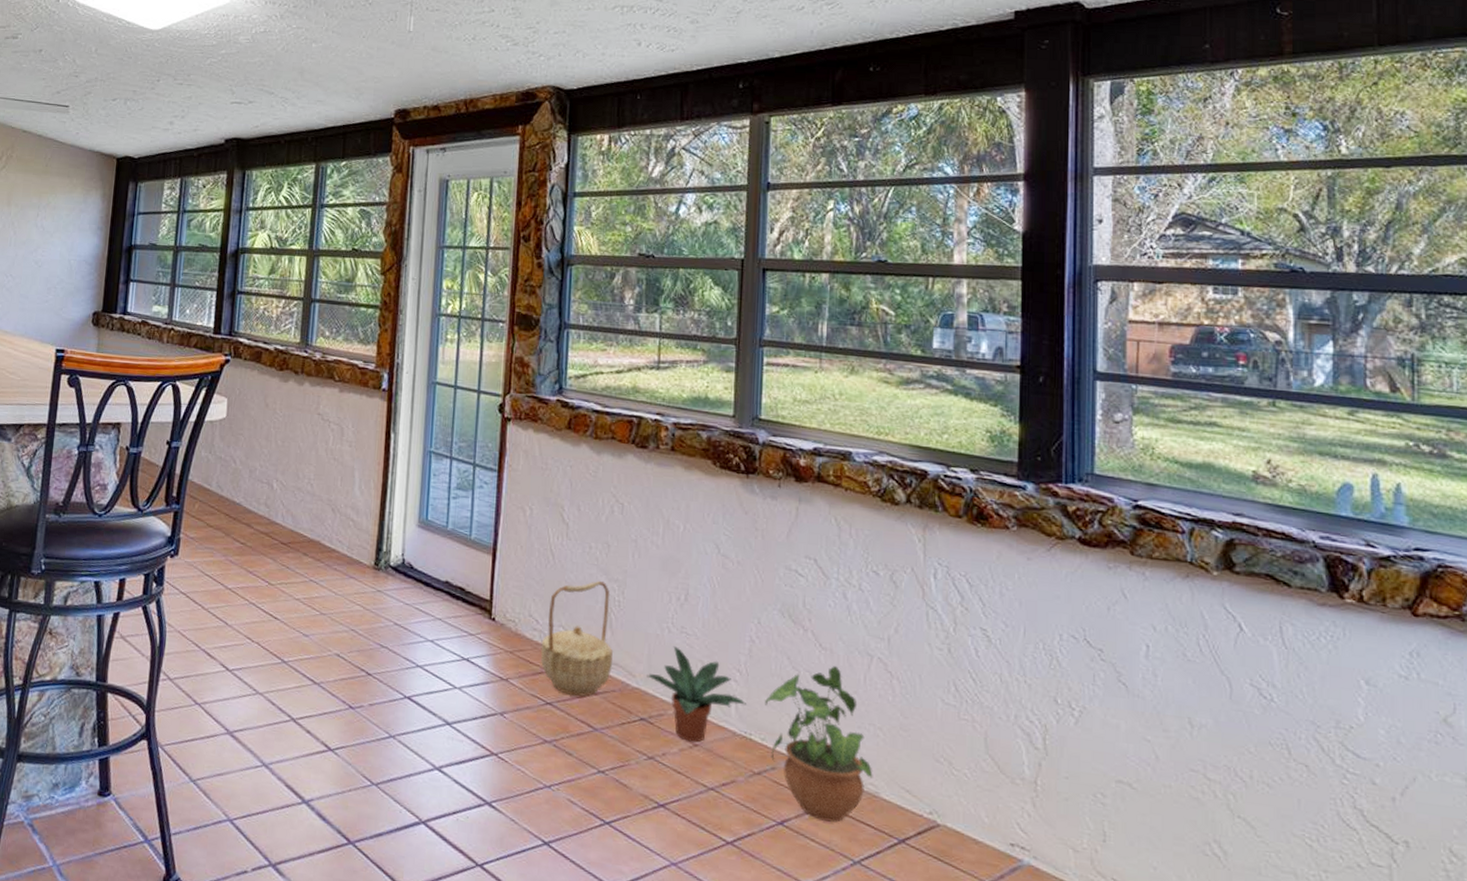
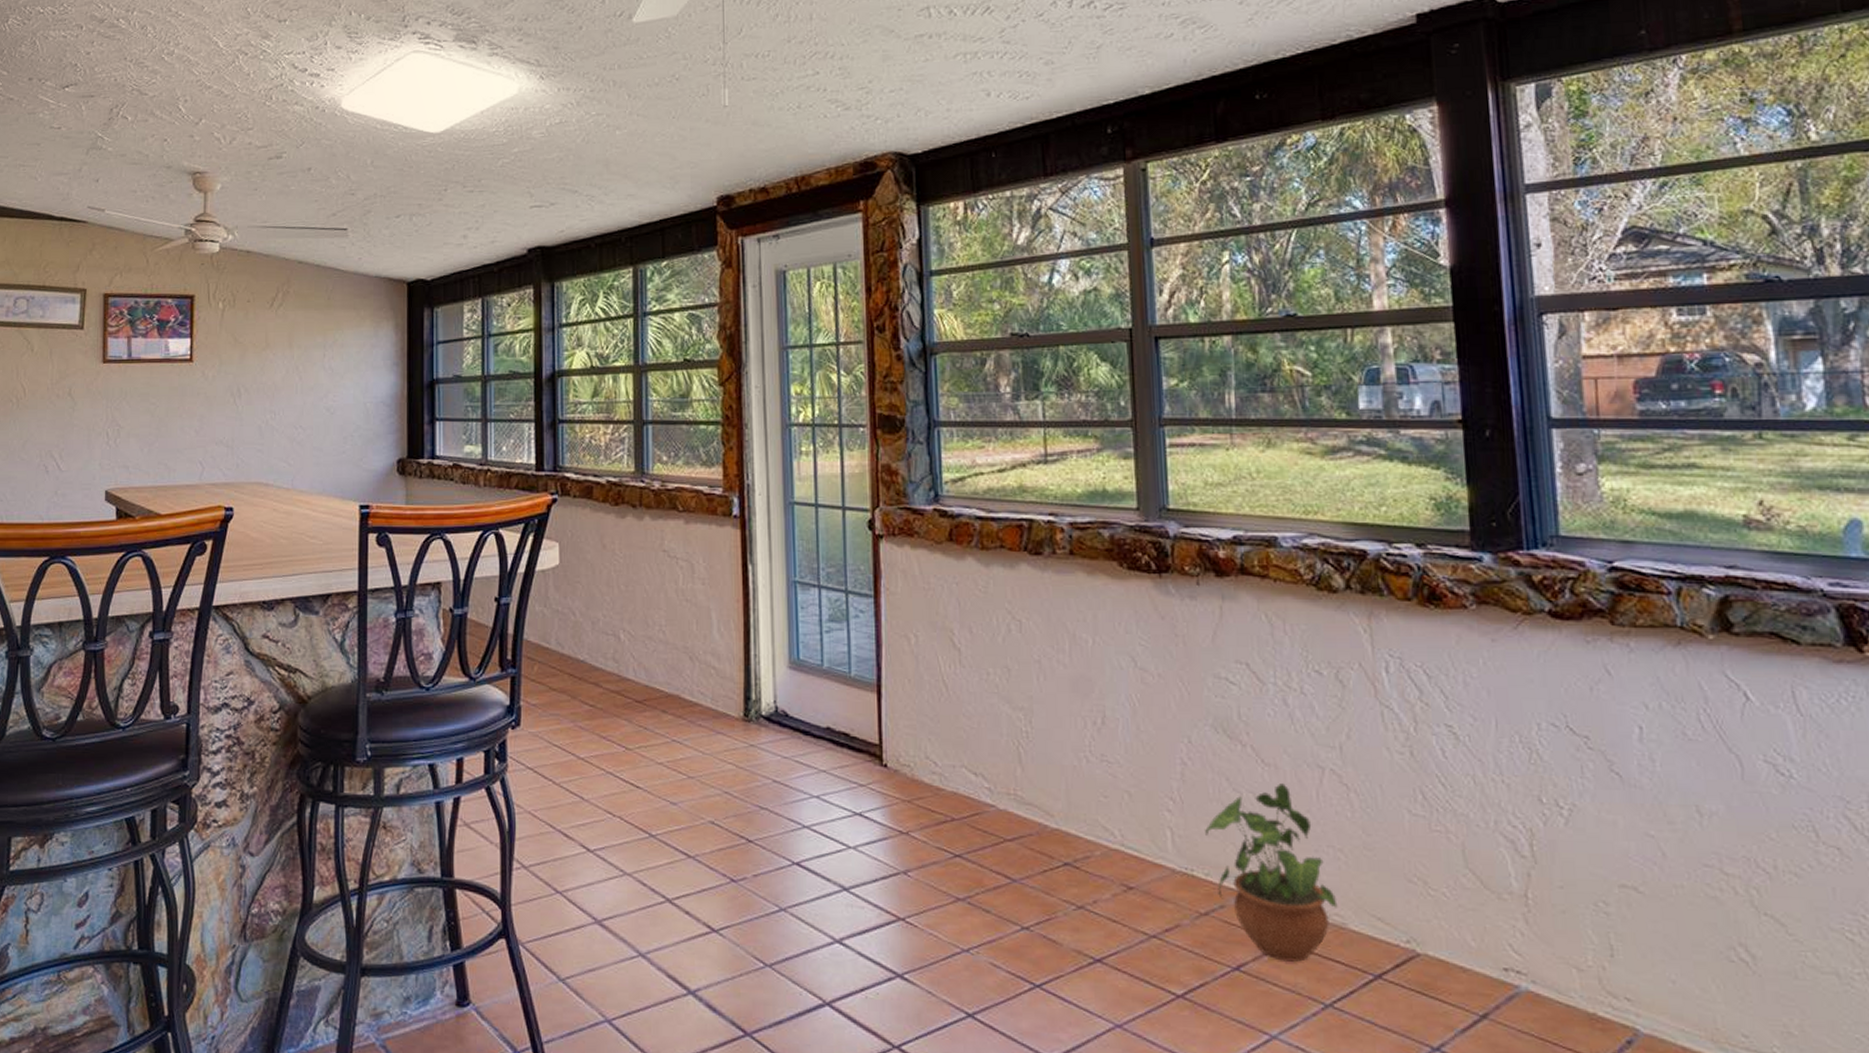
basket: present [540,581,614,697] -> none [942,711,1026,845]
potted plant: present [646,646,746,743] -> none [1066,777,1184,885]

